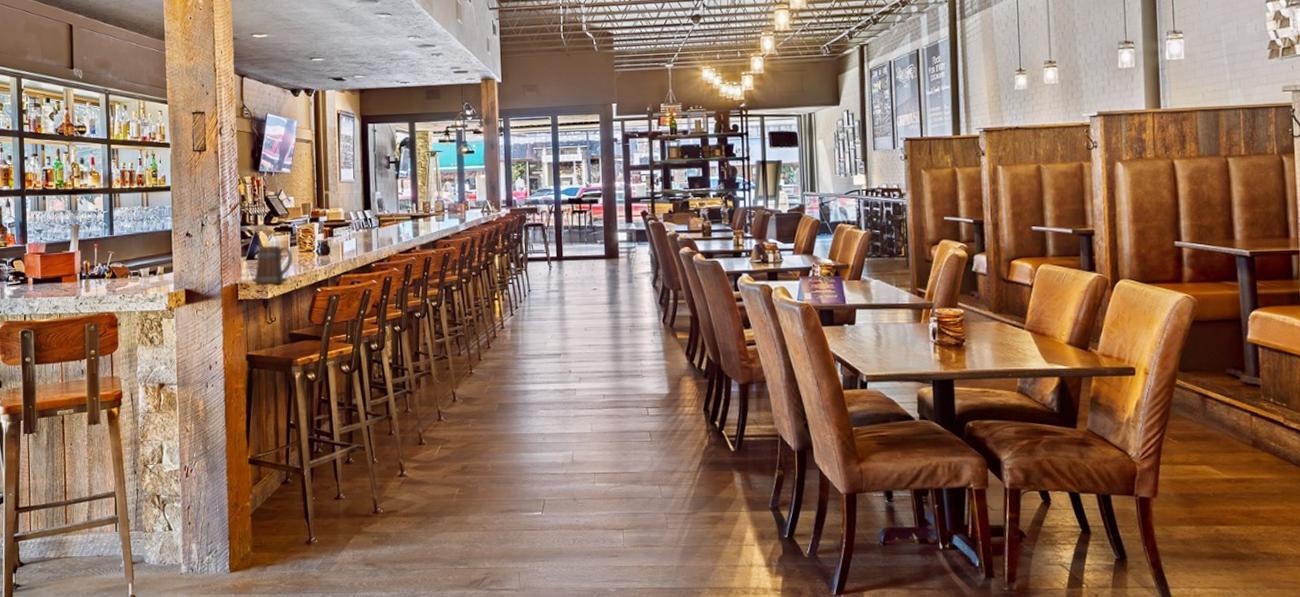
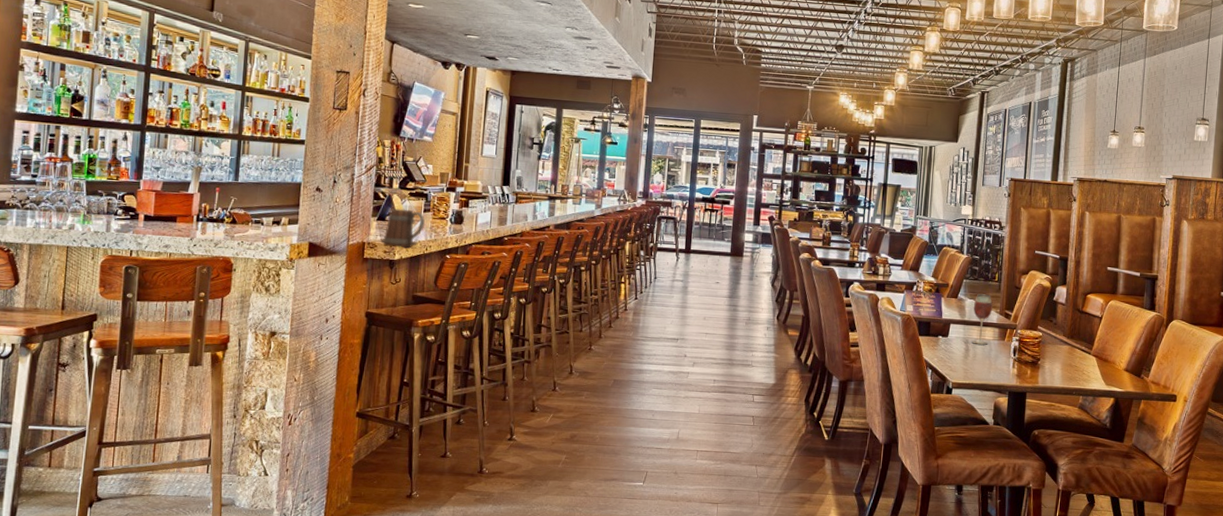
wineglass: none [879,272,902,330] -> present [972,293,993,345]

